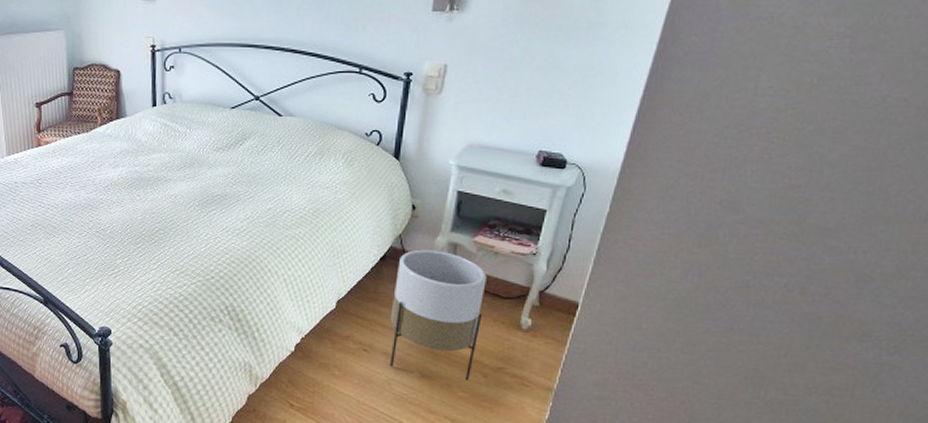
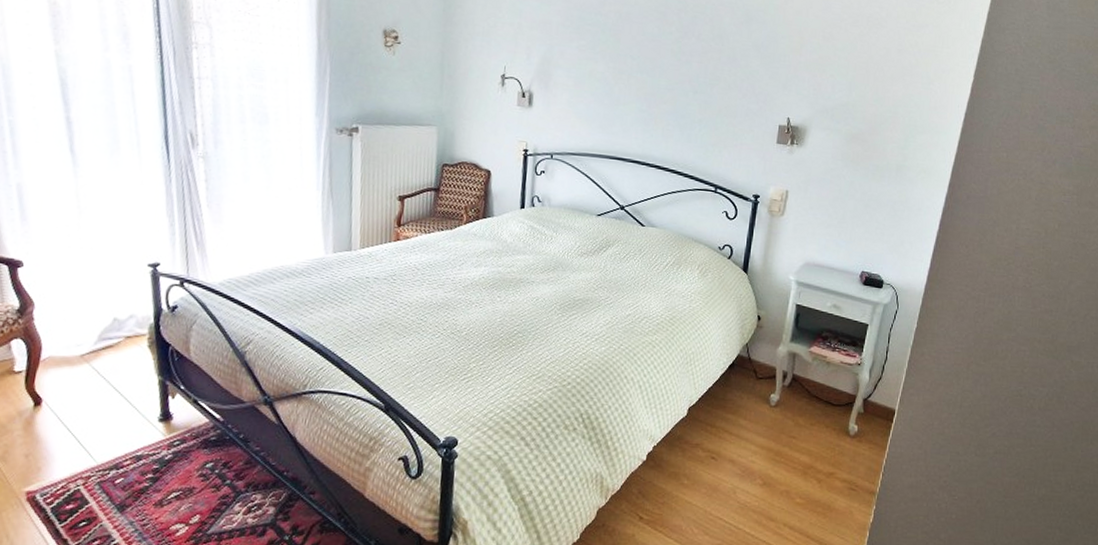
planter: present [390,249,487,381] -> none [735,358,821,487]

